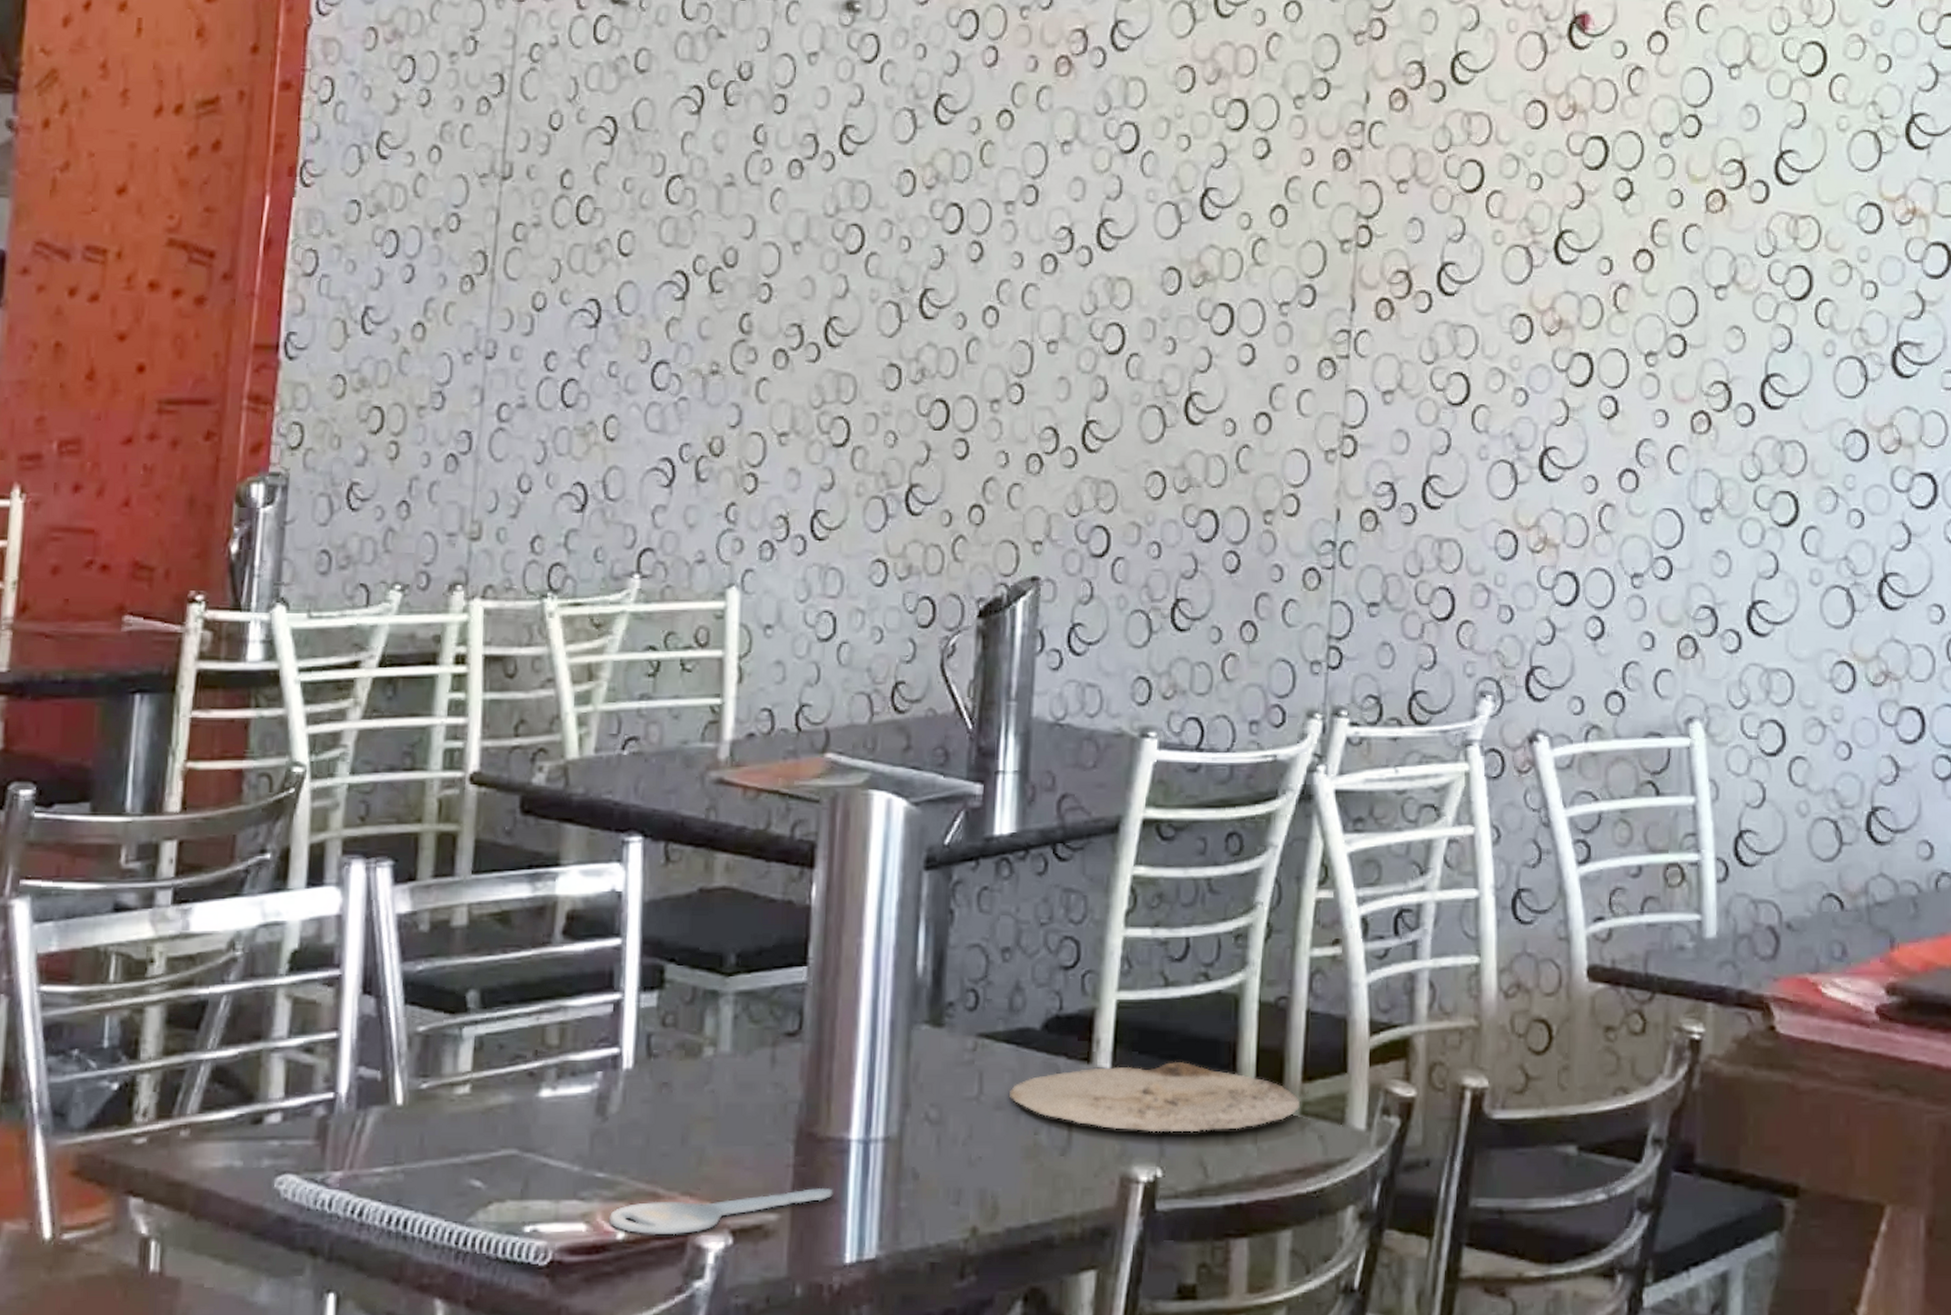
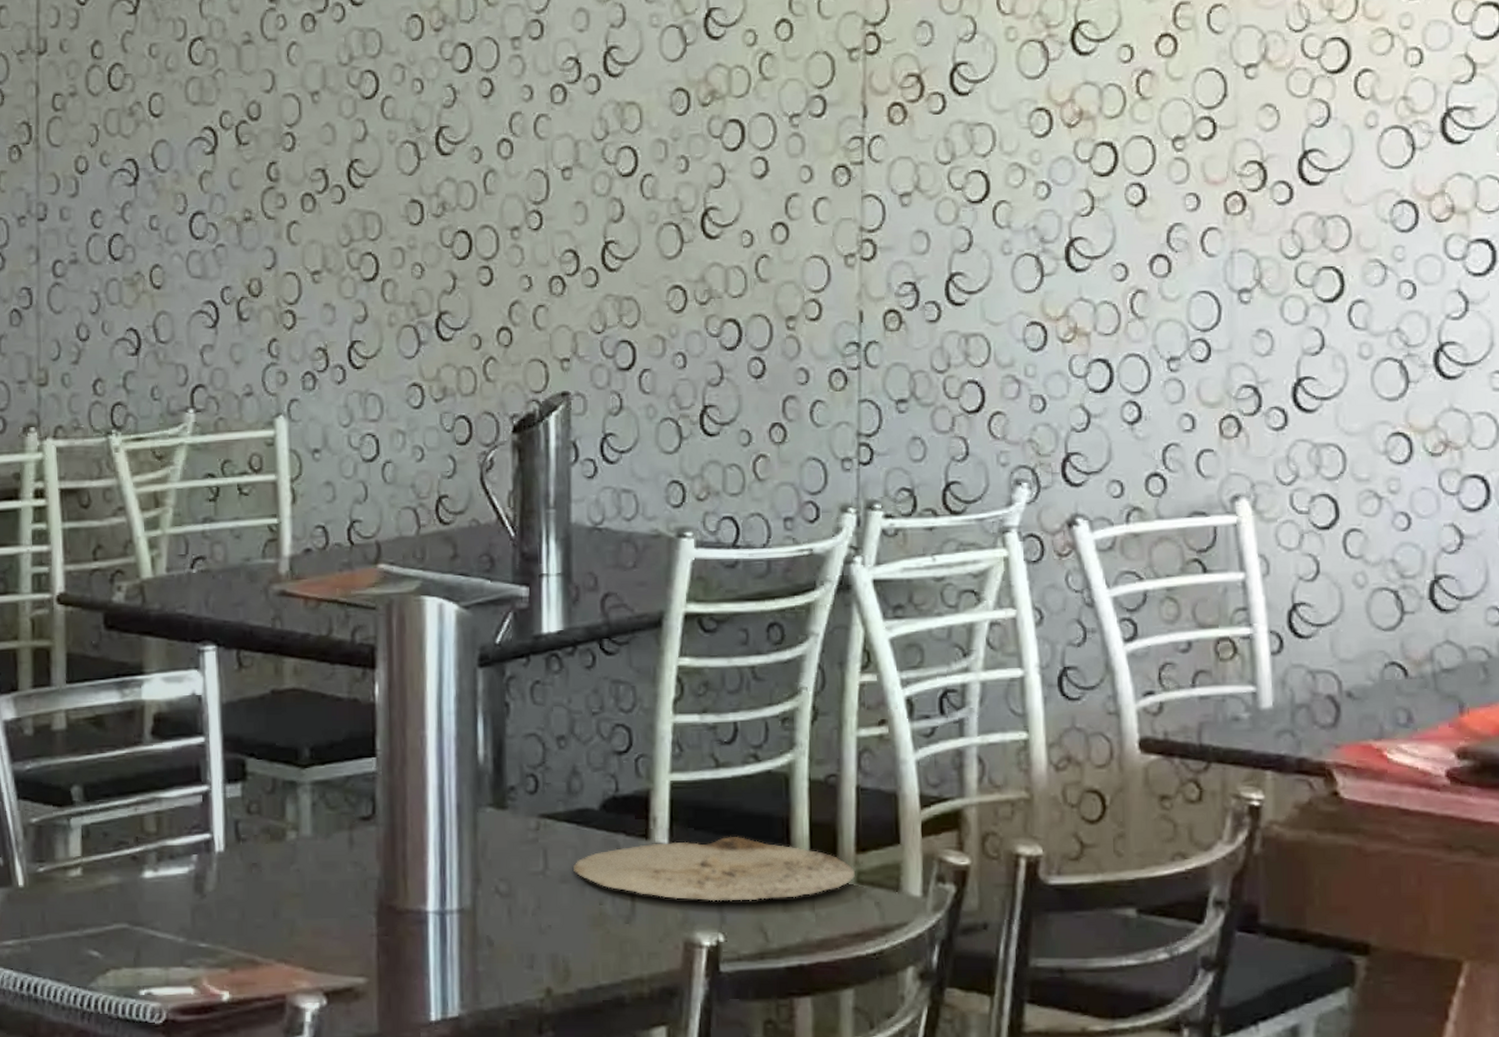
key: present [609,1188,833,1235] -> none [214,955,415,997]

